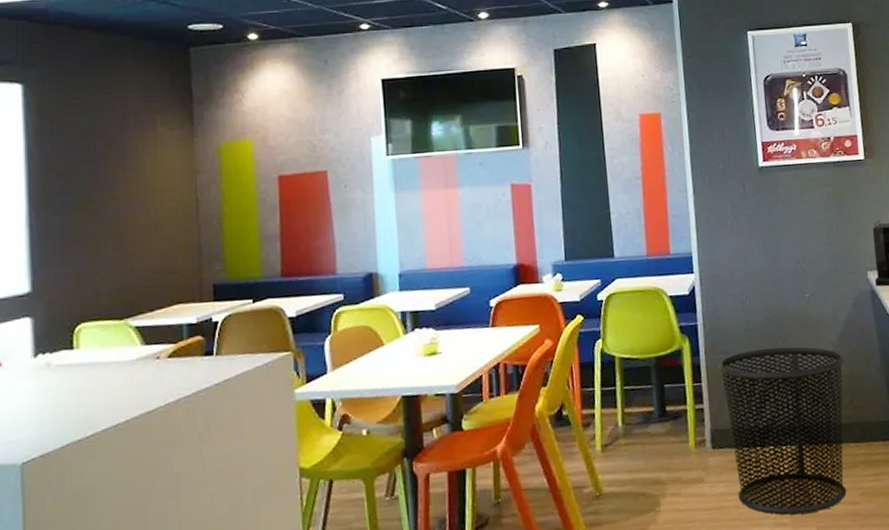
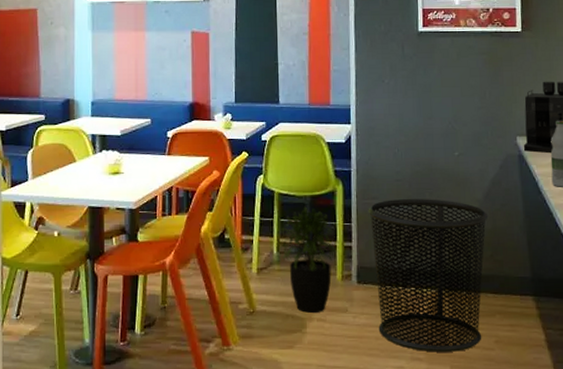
potted plant: none [624,370,688,489] -> present [280,206,337,313]

